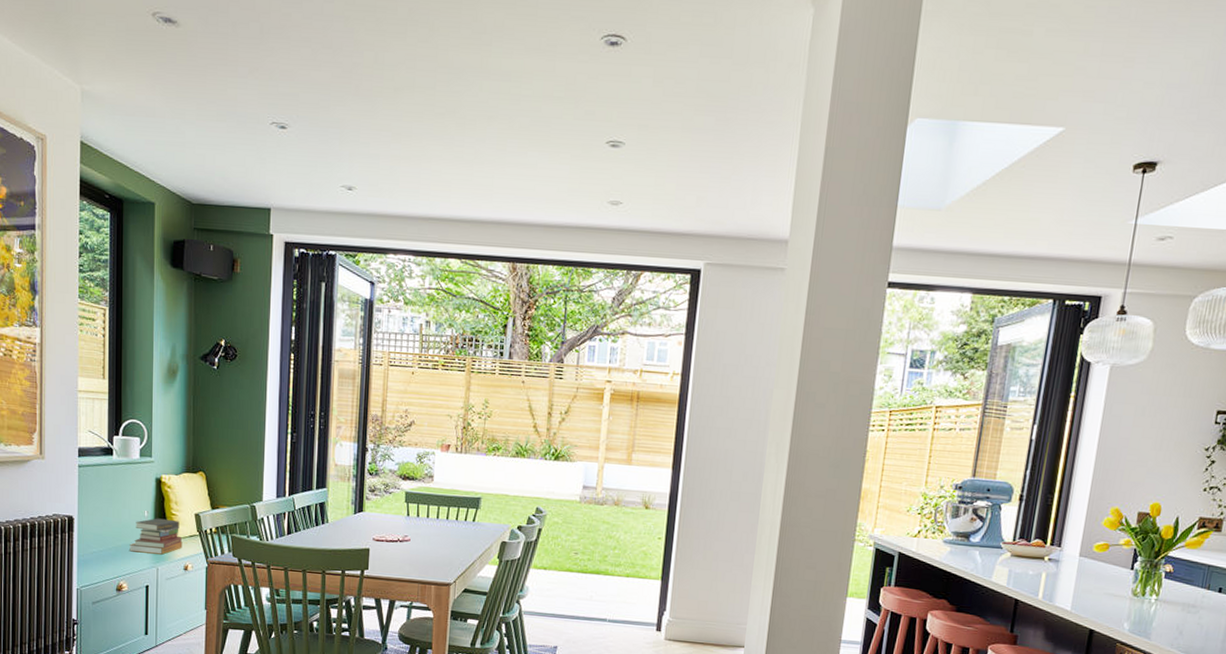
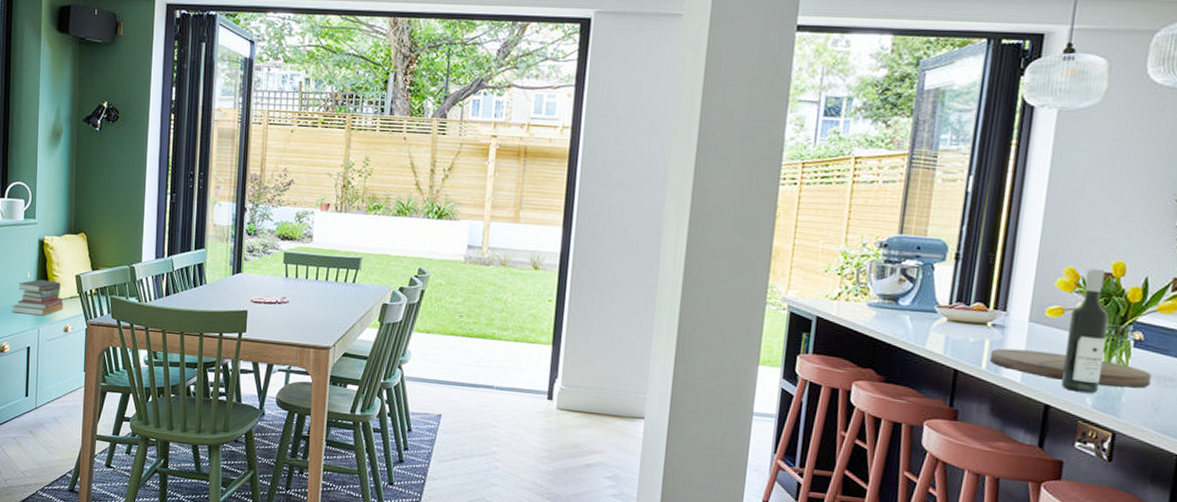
cutting board: none [1046,580,1178,614] -> present [990,348,1151,388]
bottle: none [1104,508,1146,619] -> present [1061,268,1109,393]

